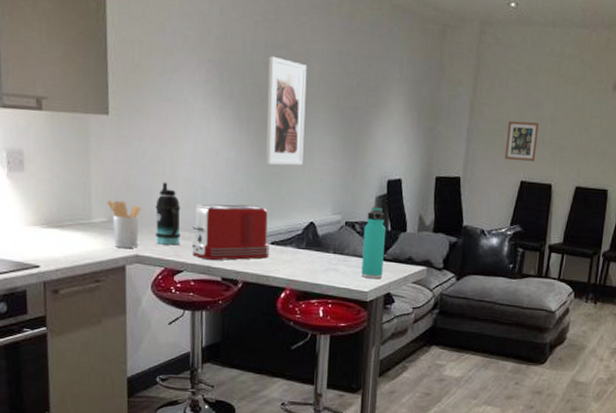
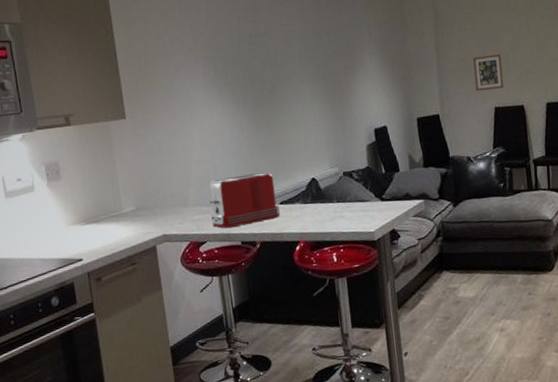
utensil holder: present [107,200,141,248] -> none [133,189,164,231]
bottle: present [155,182,181,245] -> none [175,166,201,222]
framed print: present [266,56,307,166] -> none [254,43,297,135]
thermos bottle: present [361,206,385,279] -> none [360,154,385,220]

